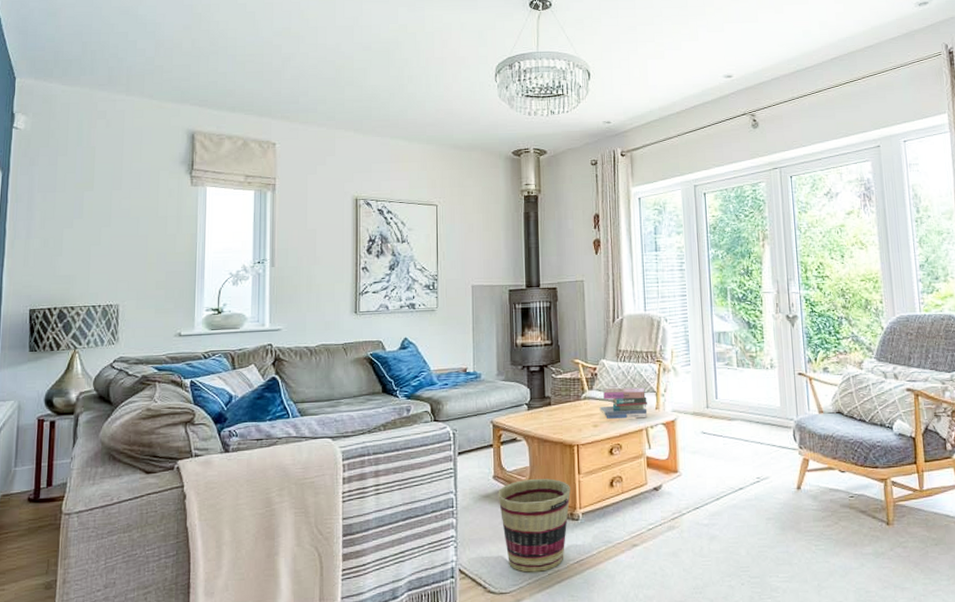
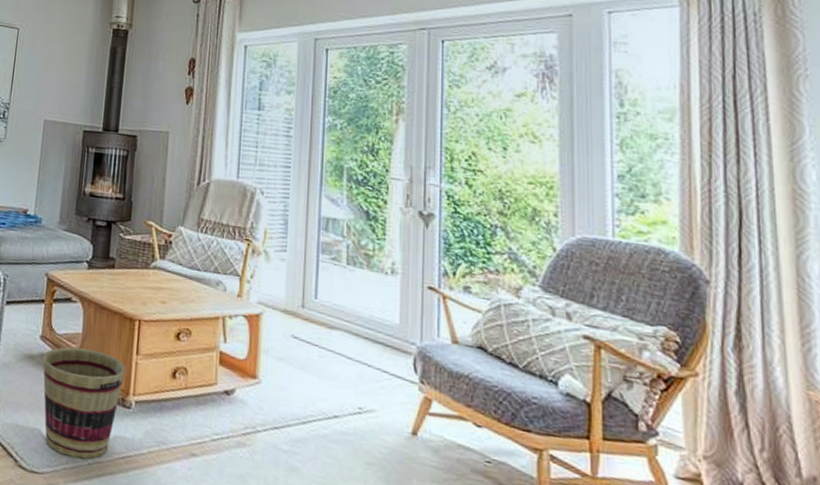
books: present [599,387,648,419] -> none [170,261,228,305]

